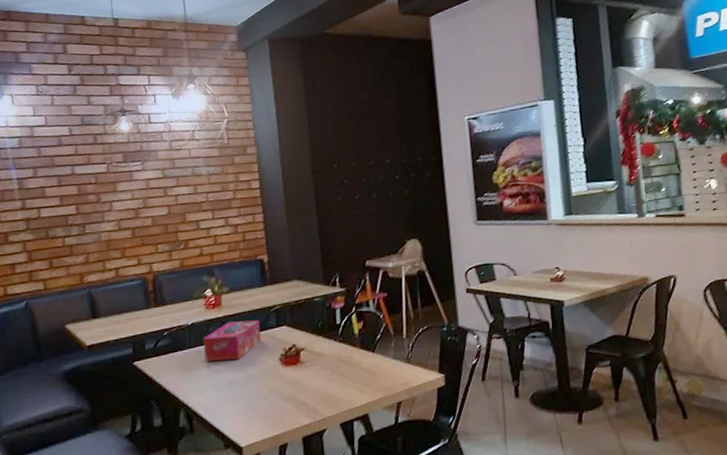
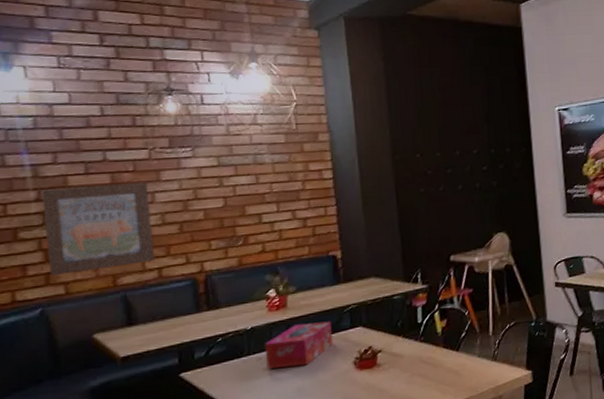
wall art: none [25,192,113,273] -> present [41,182,155,275]

